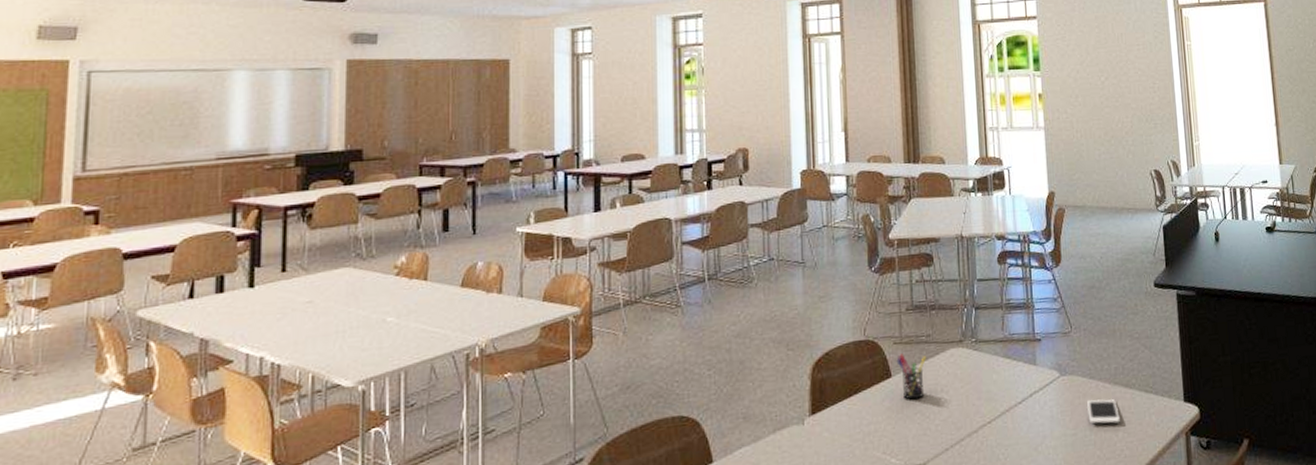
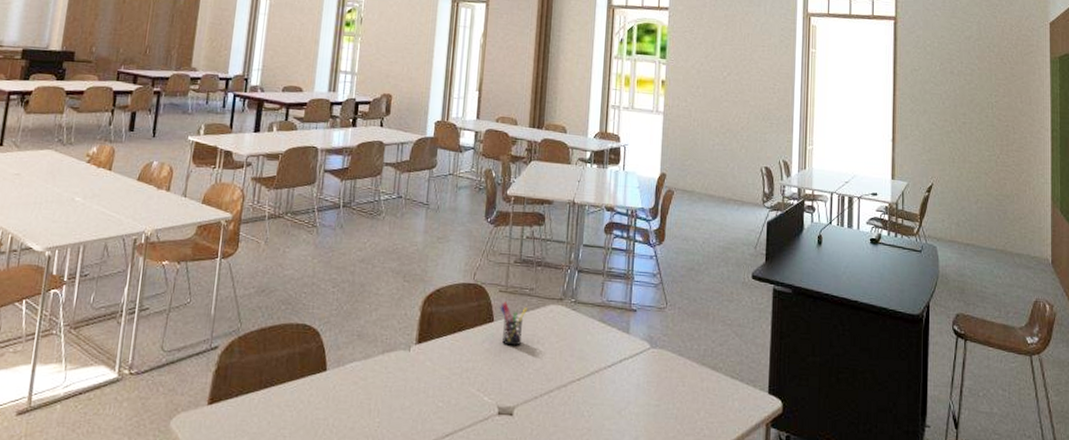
cell phone: present [1087,399,1120,424] -> none [673,375,703,402]

